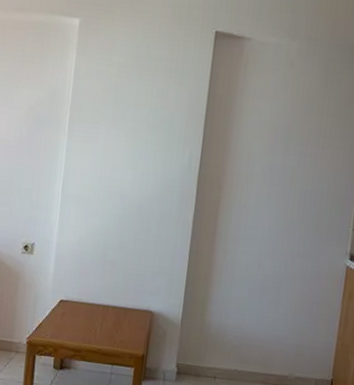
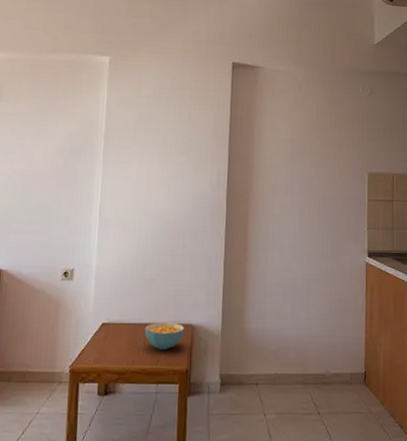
cereal bowl: none [102,305,144,333] -> present [144,322,185,350]

